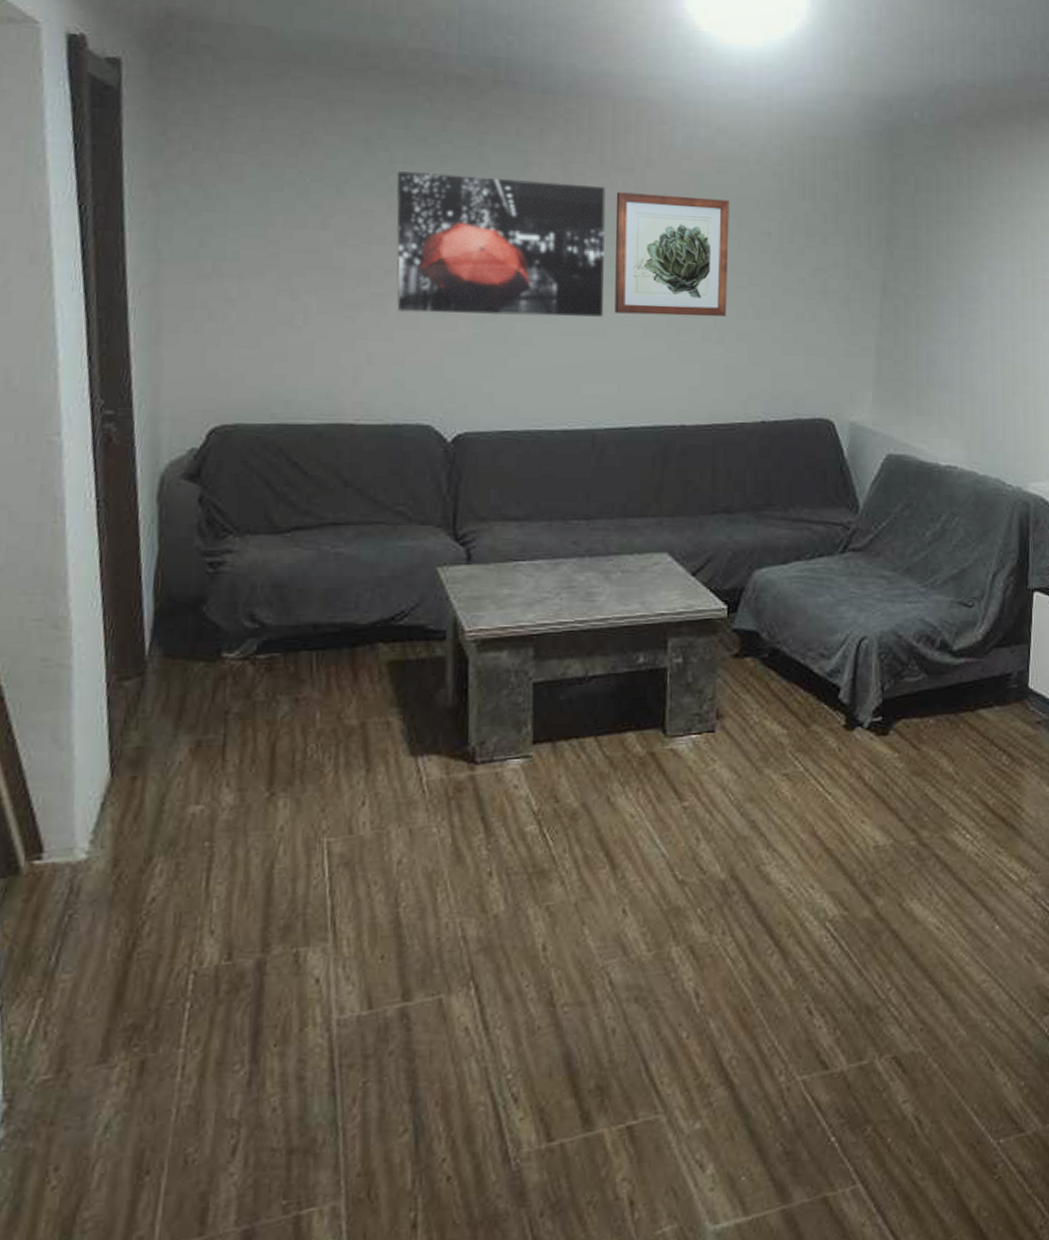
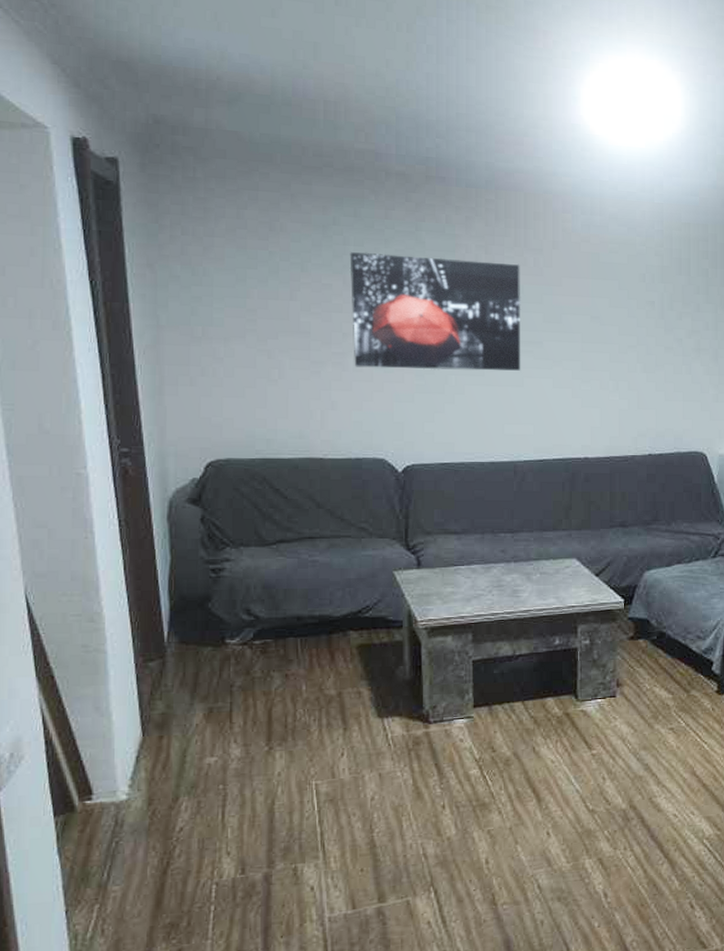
wall art: present [615,192,729,317] -> none [529,269,621,370]

